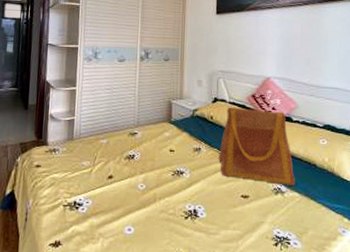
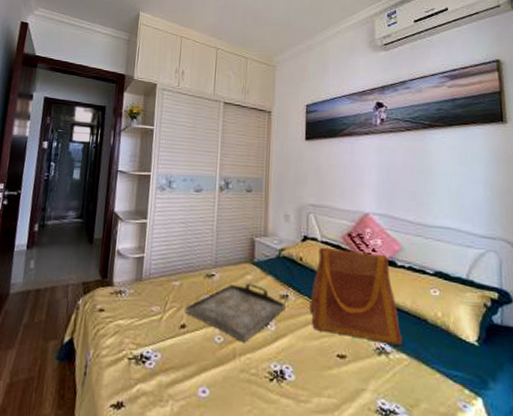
serving tray: none [111,139,198,189] -> present [185,283,286,343]

